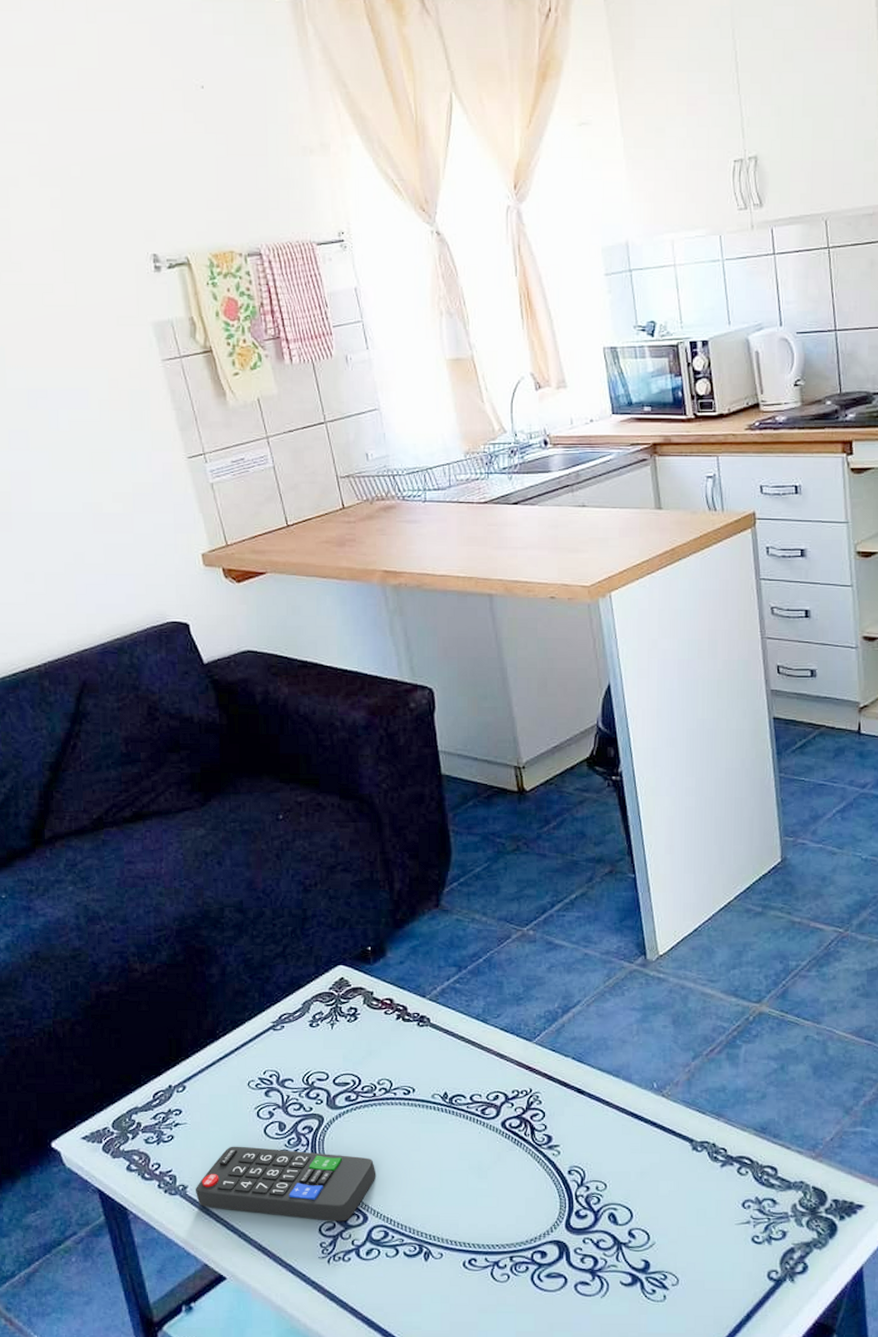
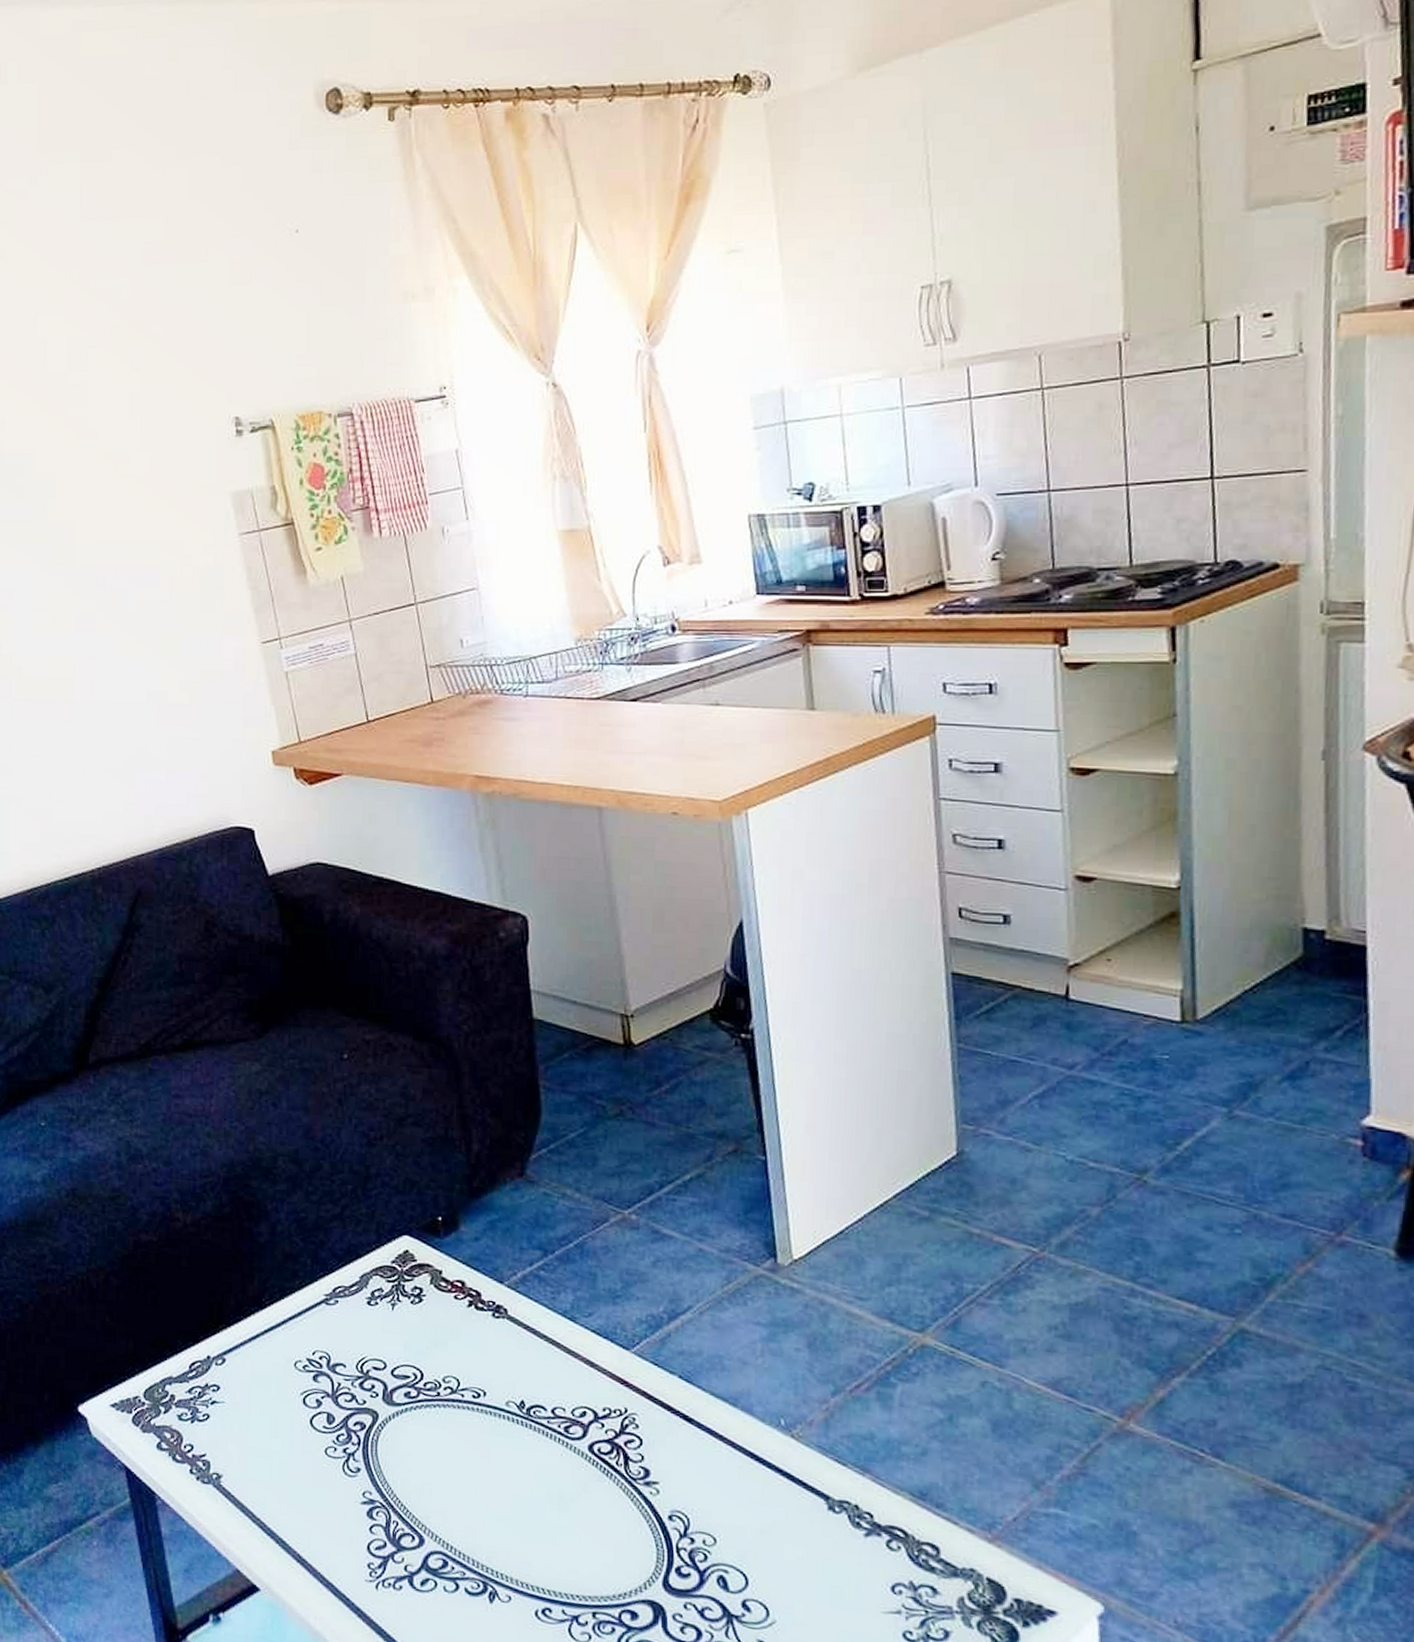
remote control: present [195,1146,377,1222] -> none [230,1435,437,1541]

